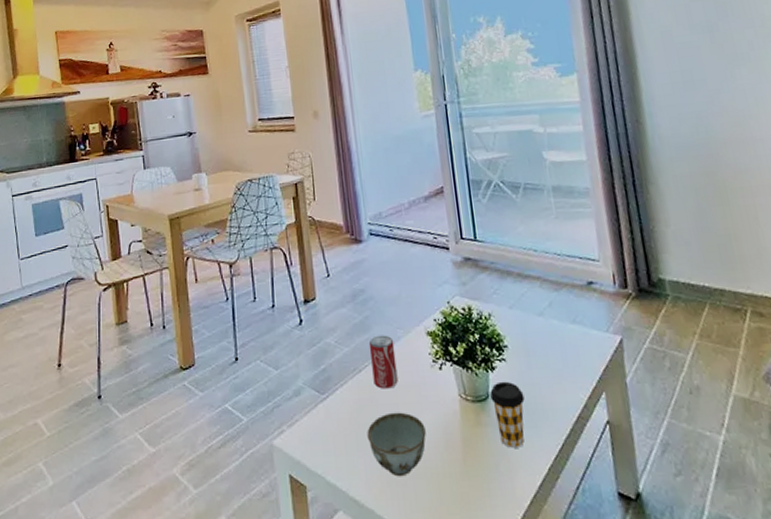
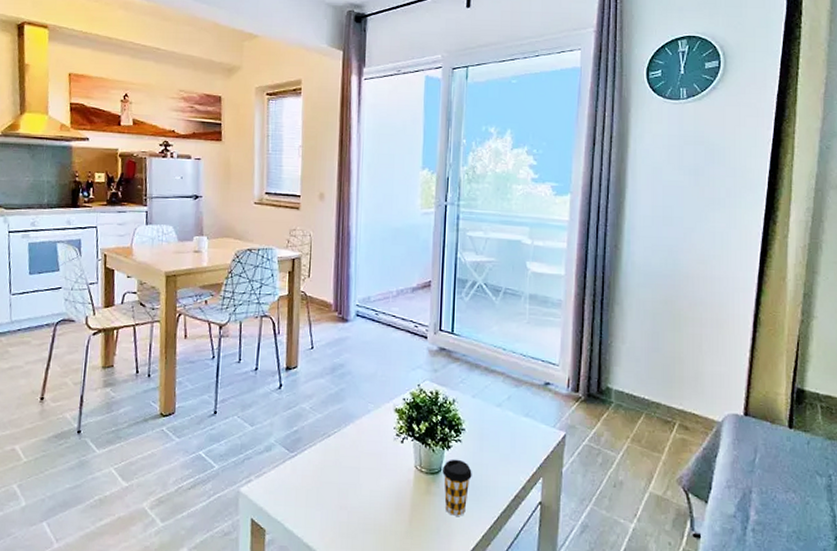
bowl: present [367,412,426,477] -> none [327,475,380,530]
beverage can: present [368,335,398,389] -> none [340,406,364,454]

